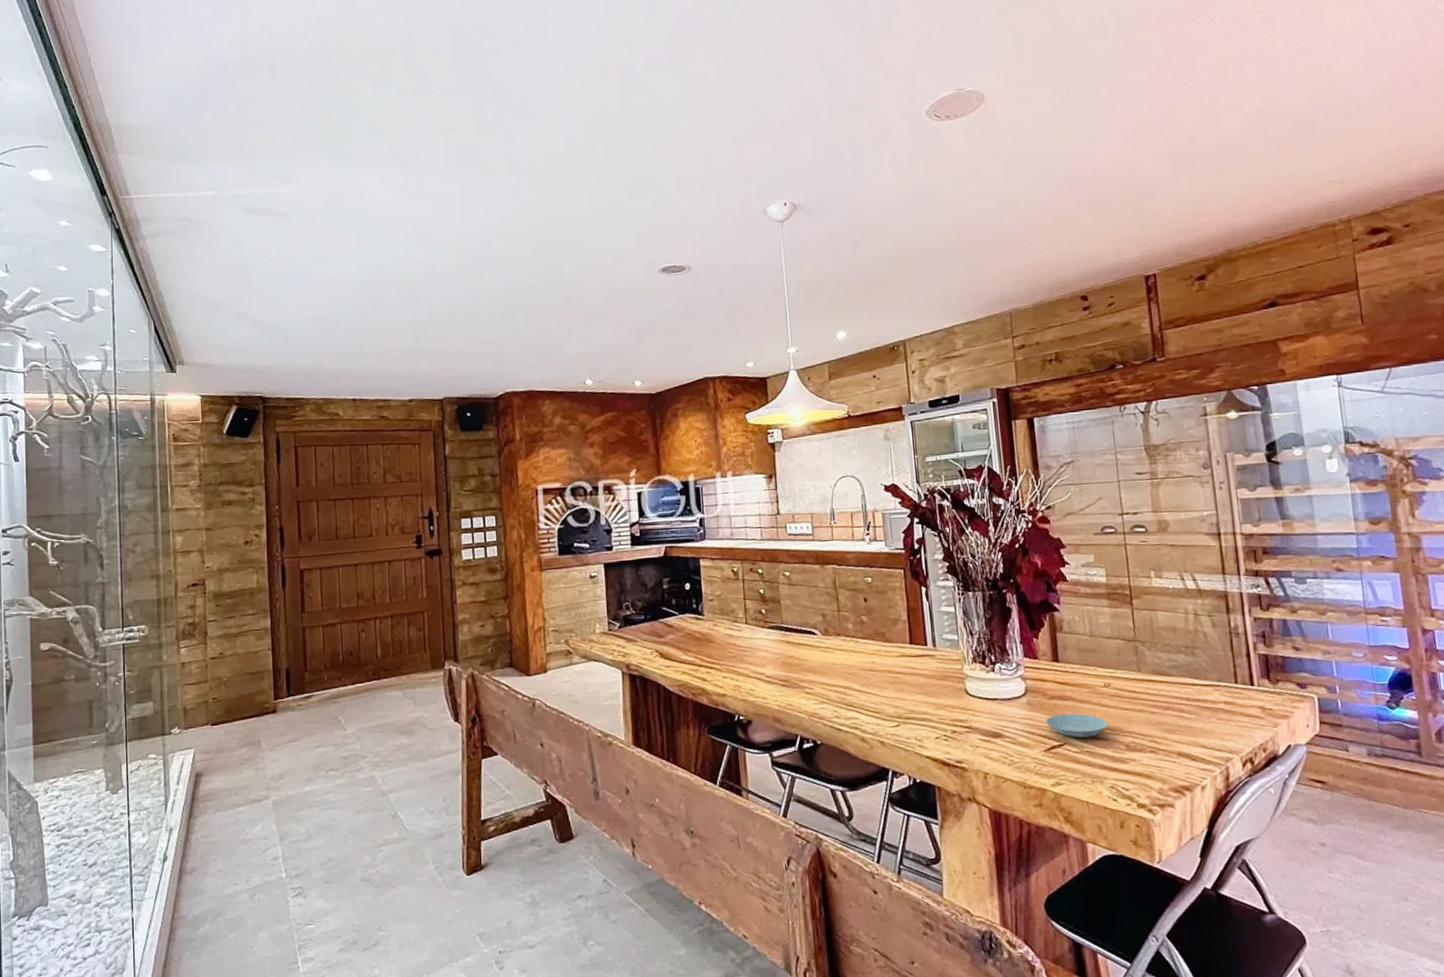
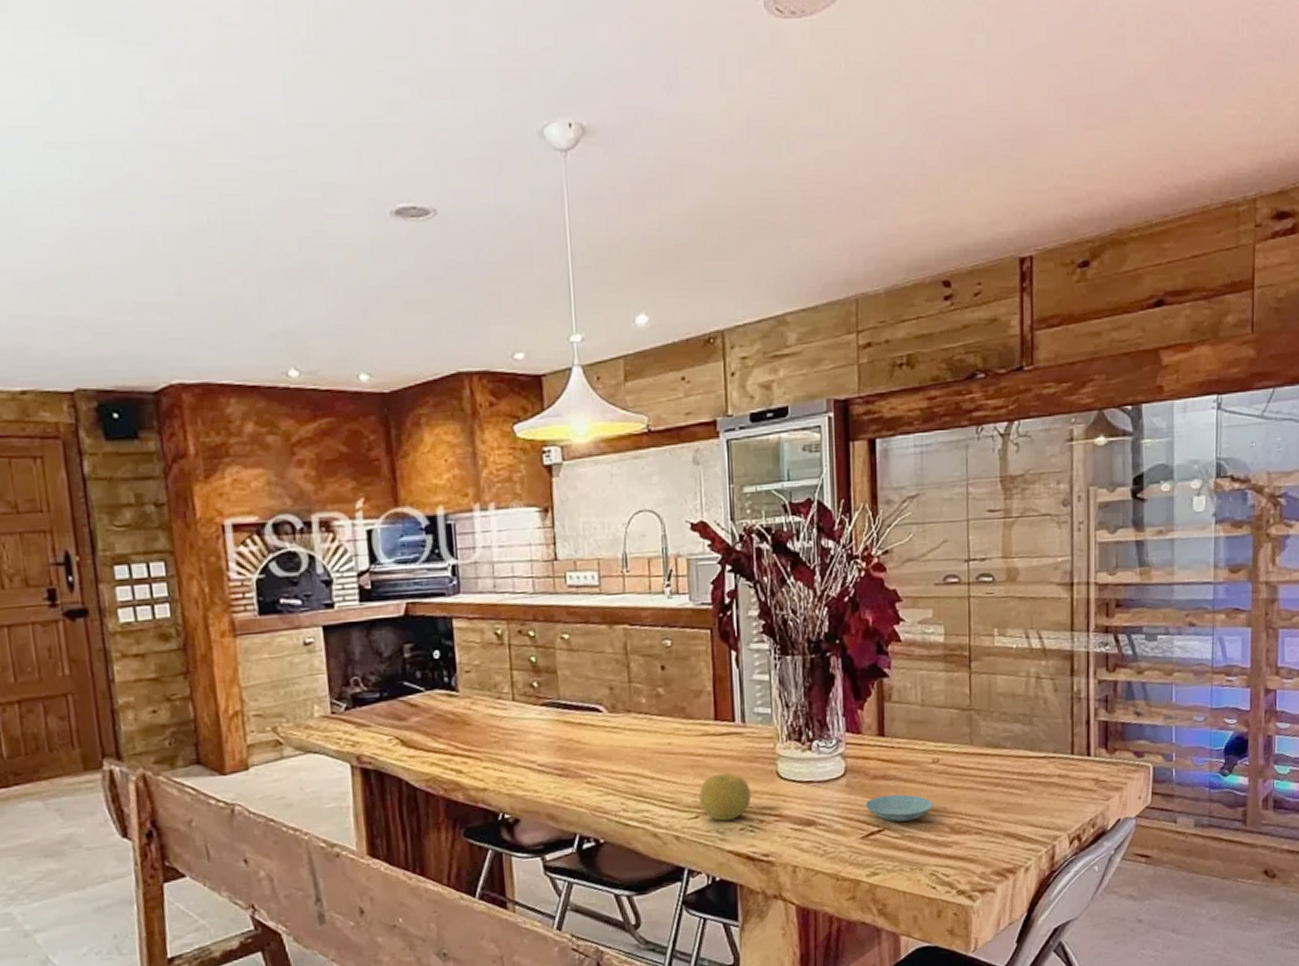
fruit: none [899,689,945,731] -> present [699,773,752,822]

